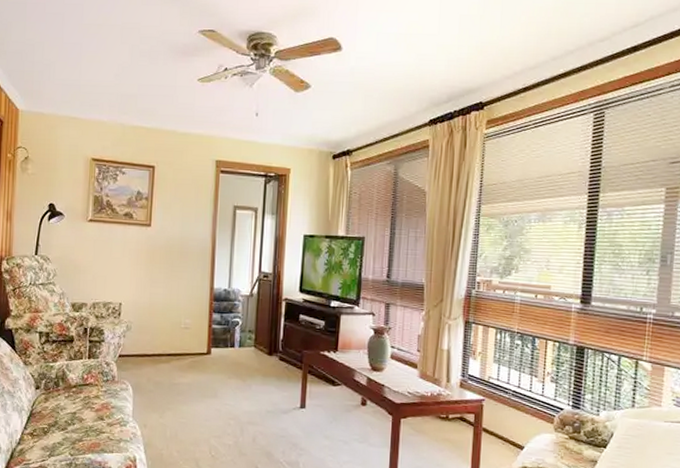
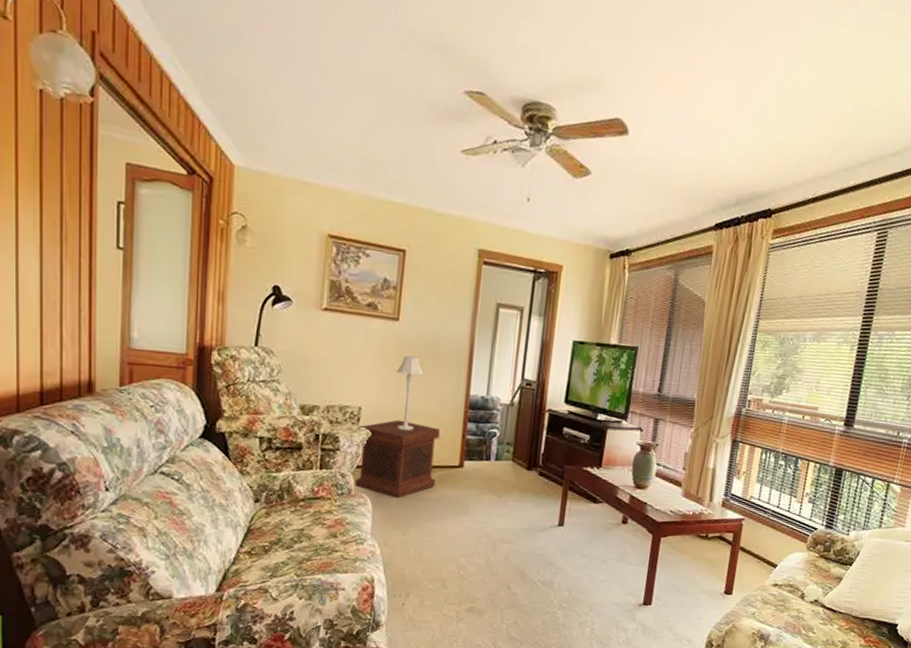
side table: none [118,313,189,384] -> present [355,420,440,499]
table lamp: none [149,256,173,322] -> present [395,355,424,430]

